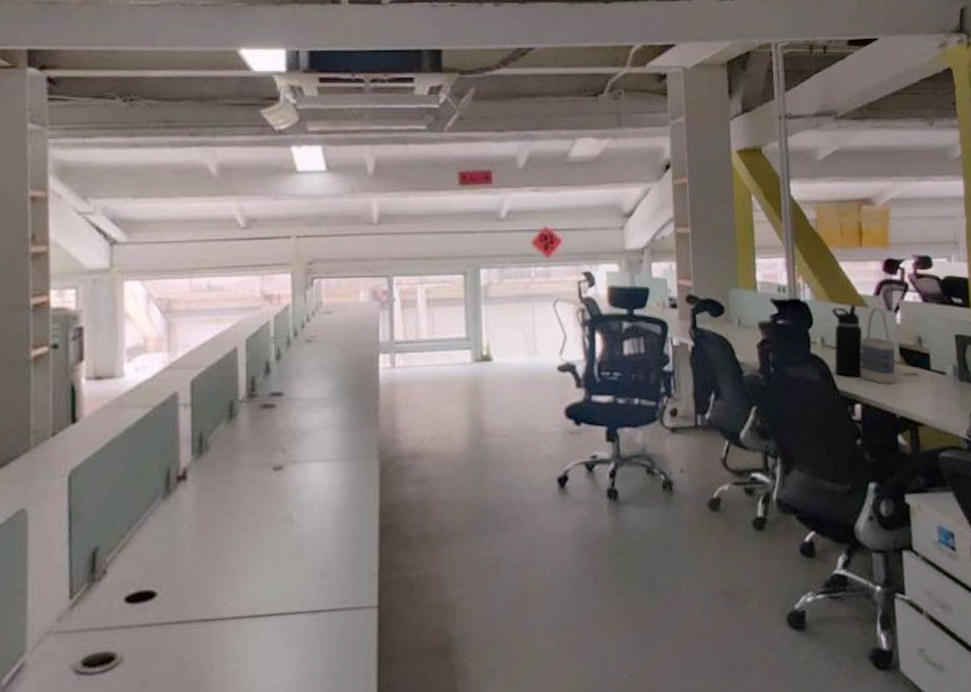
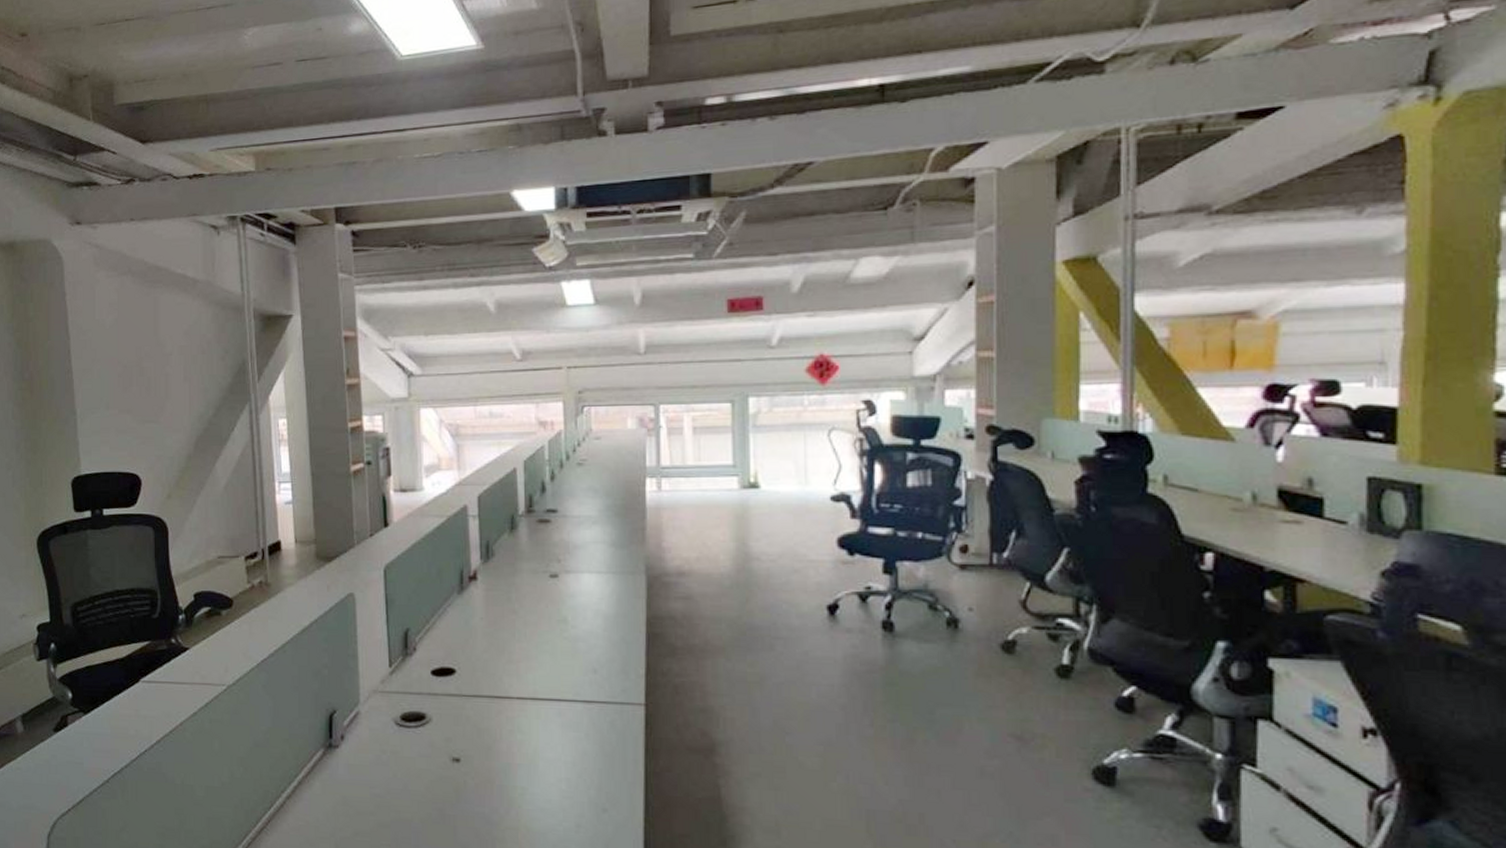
water bottle: present [832,304,863,378] -> none [1180,437,1225,523]
bag: present [861,307,896,385] -> none [1217,442,1271,533]

